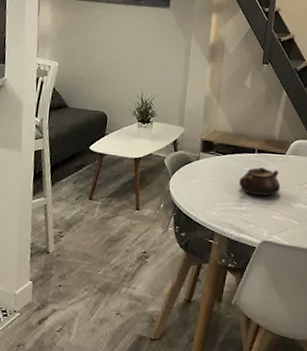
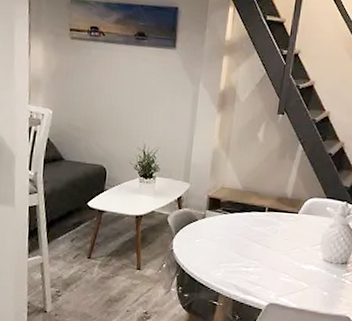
teapot: present [239,167,280,197] -> none [247,227,291,258]

